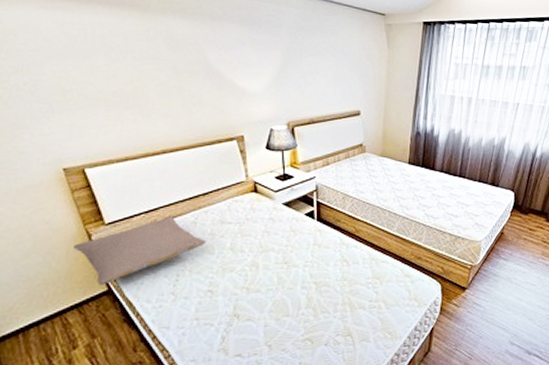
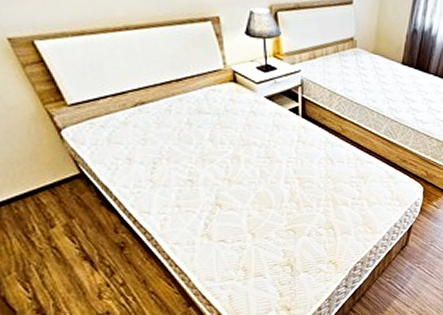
pillow: present [73,215,206,285] -> none [35,100,183,168]

